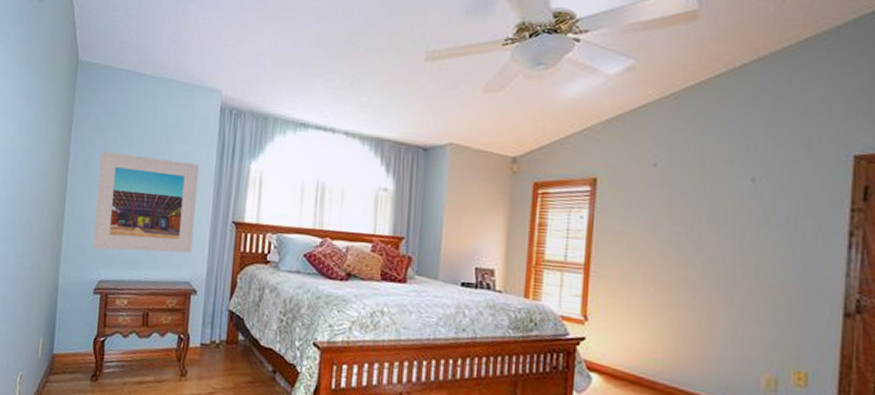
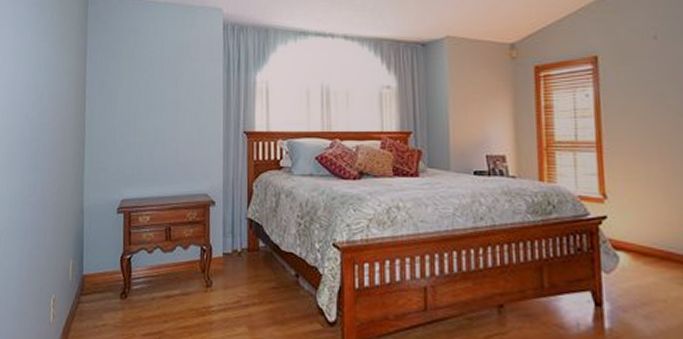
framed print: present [92,151,200,254] -> none [113,76,208,170]

